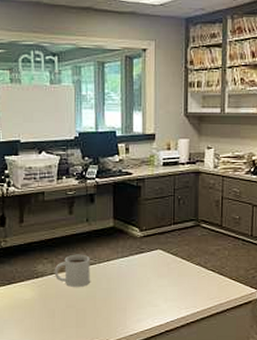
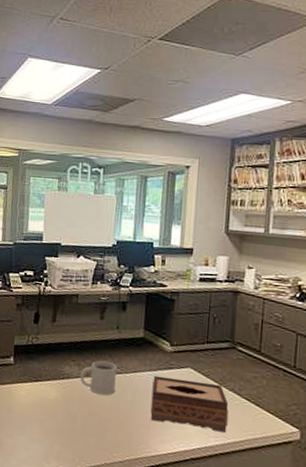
tissue box: none [126,261,196,304] -> present [150,375,229,433]

